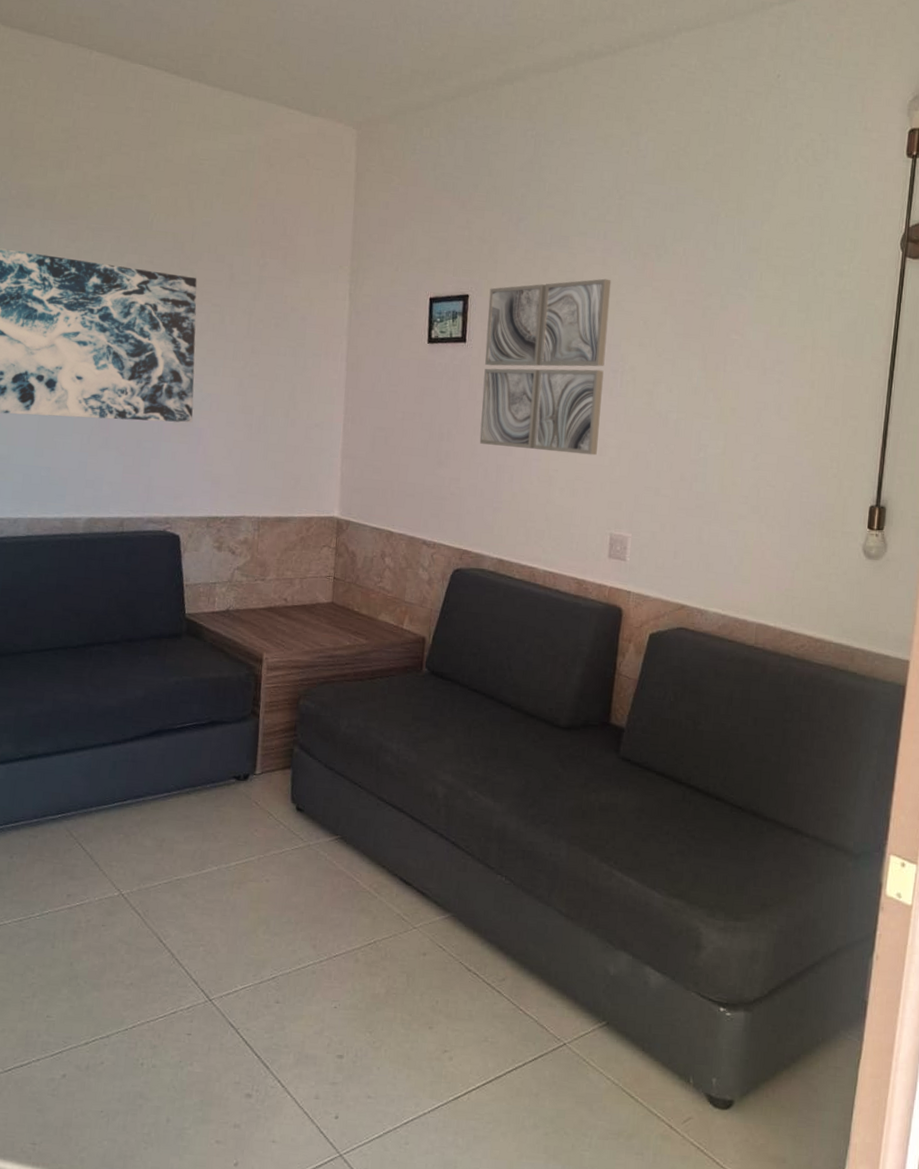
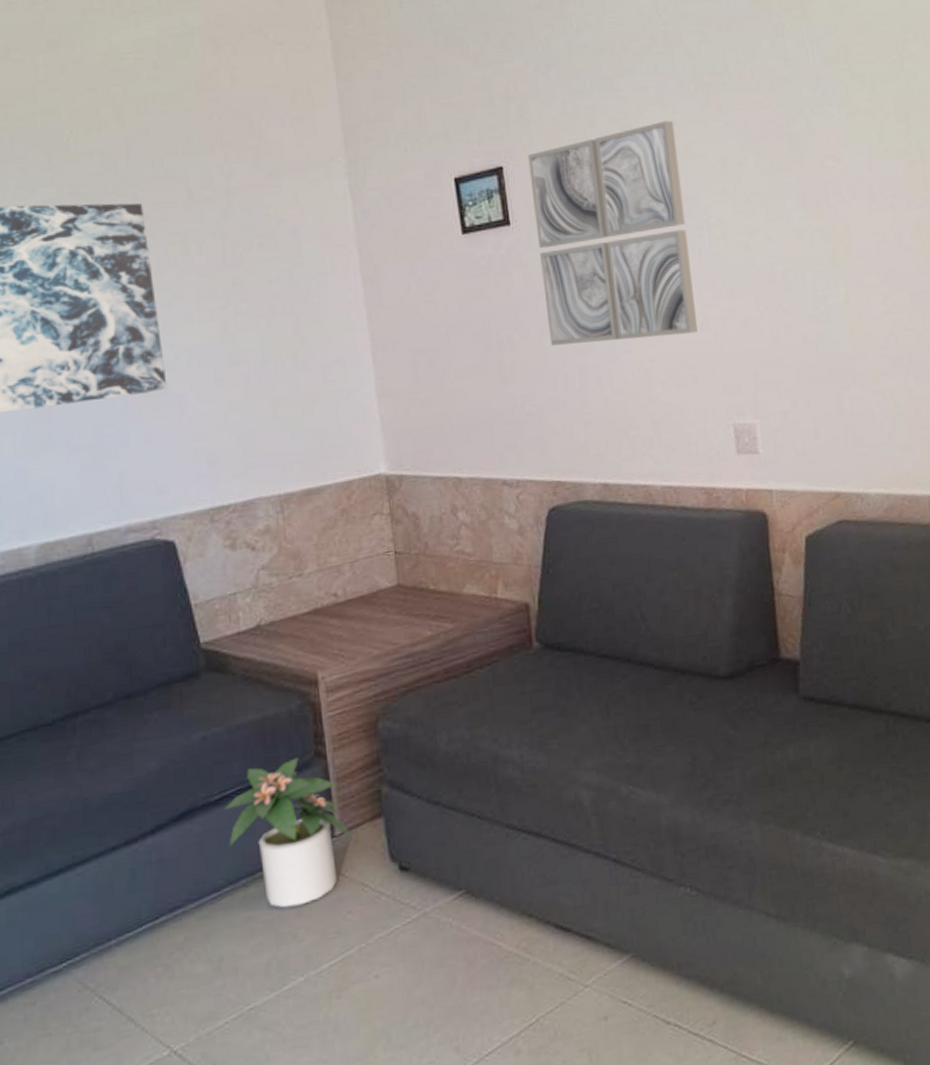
potted plant: none [181,711,268,817] -> present [223,757,353,908]

